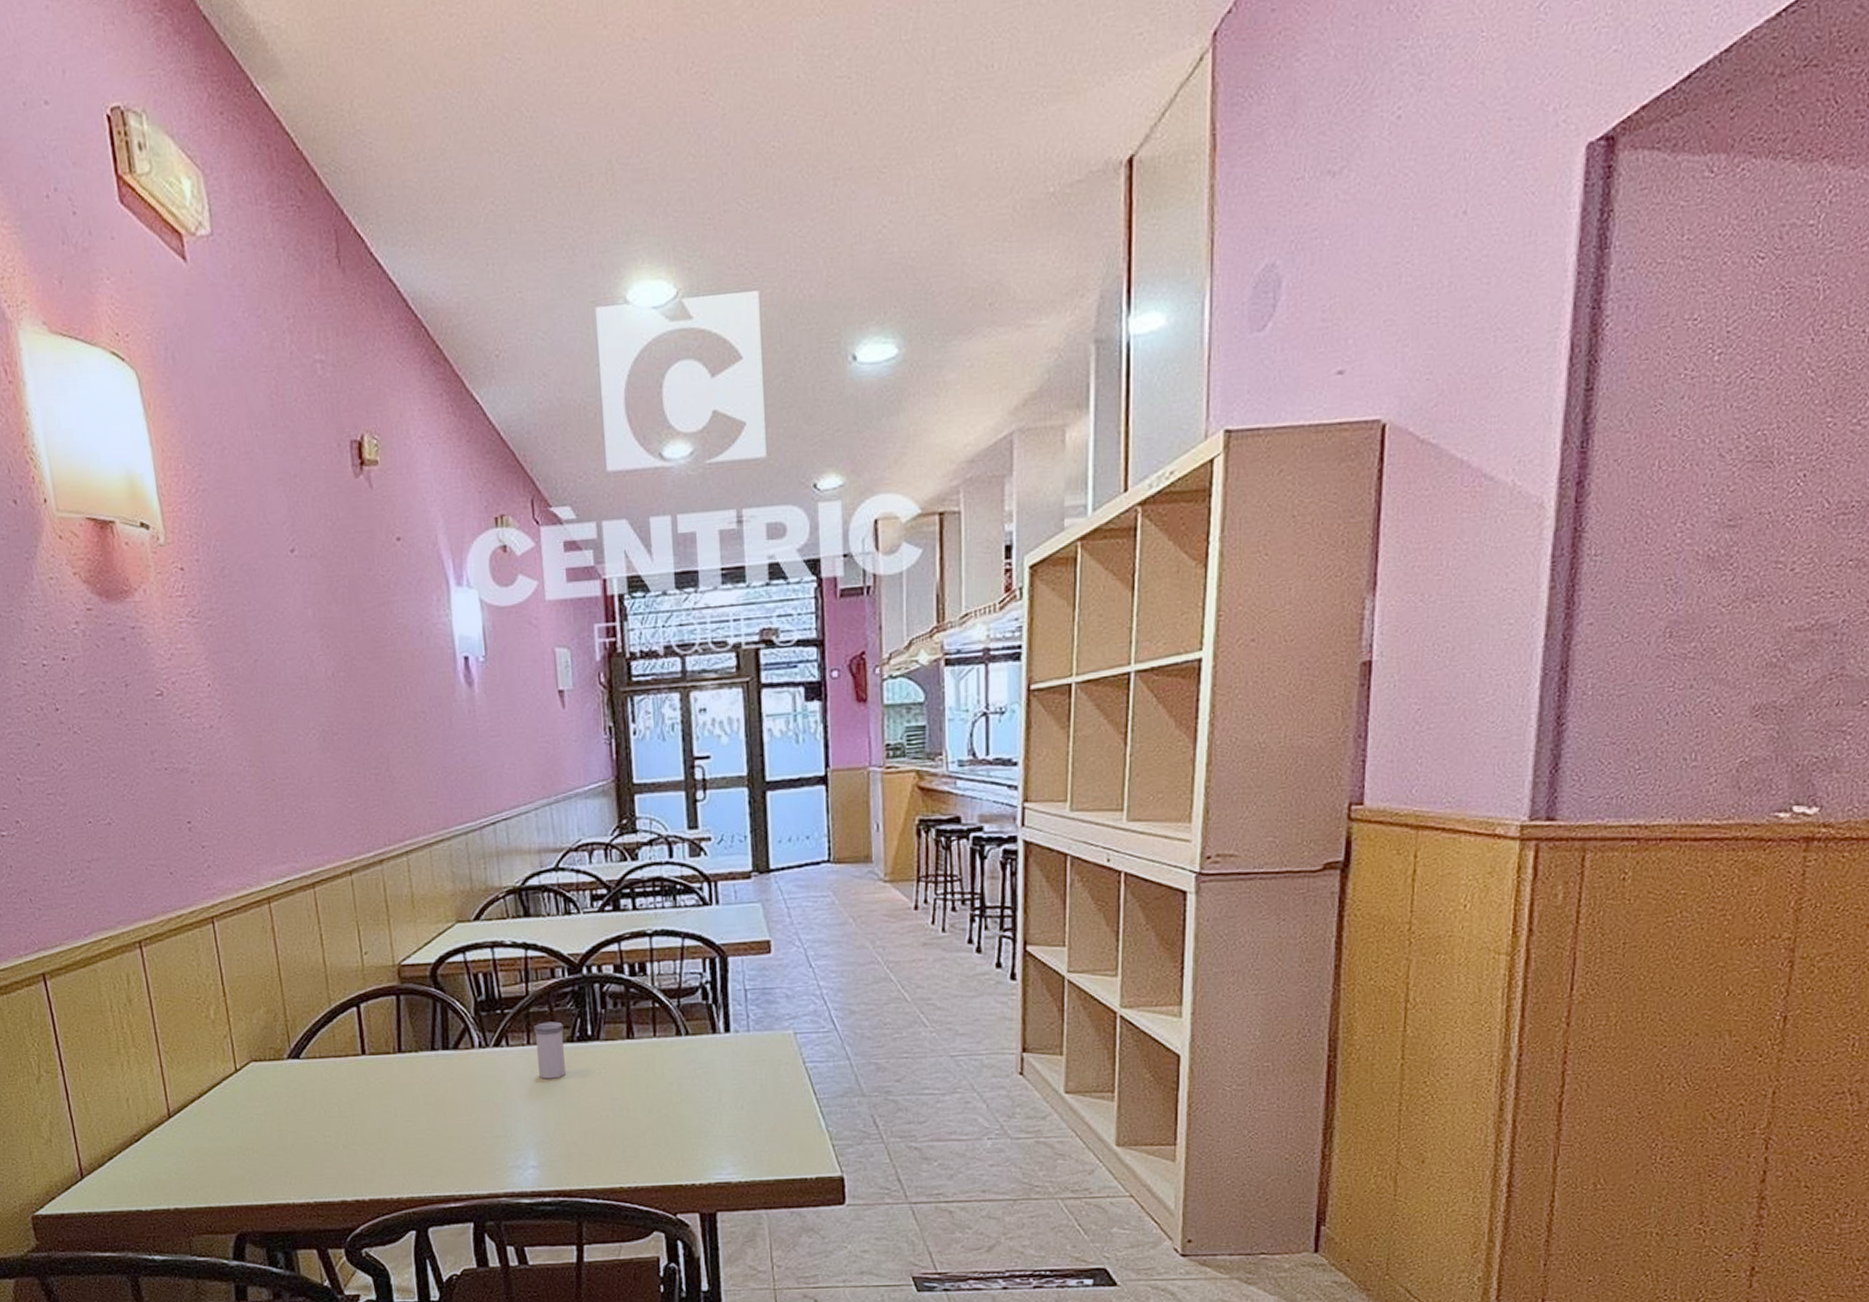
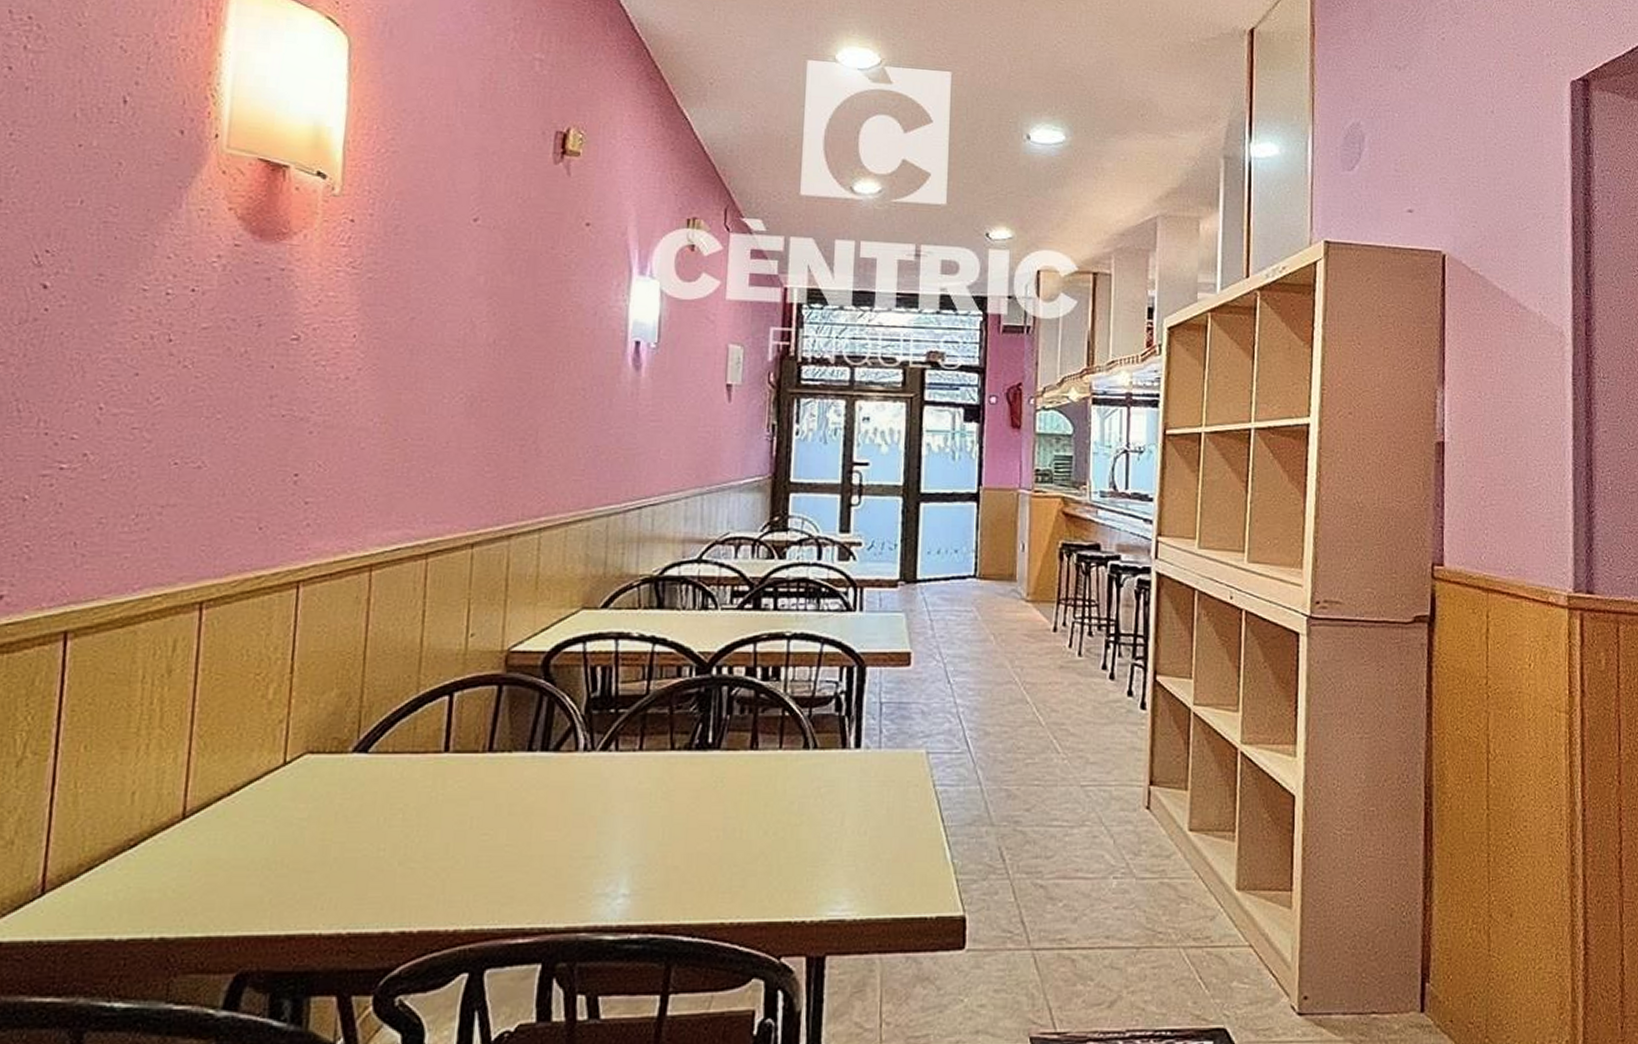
salt shaker: present [534,1021,566,1079] -> none [647,725,682,791]

